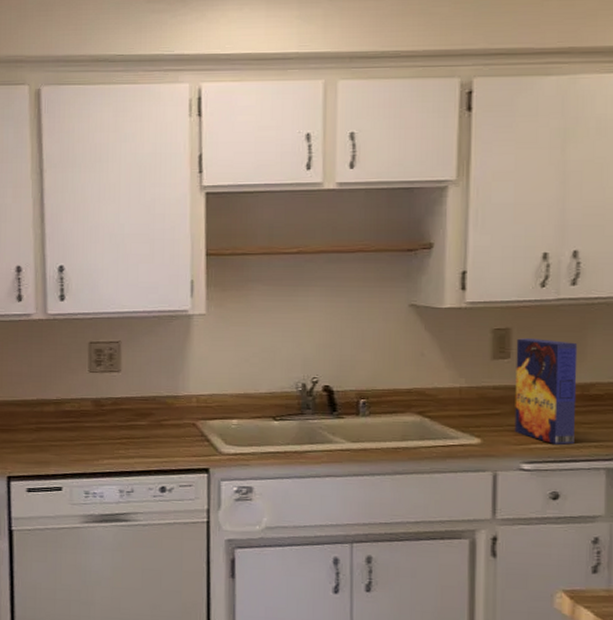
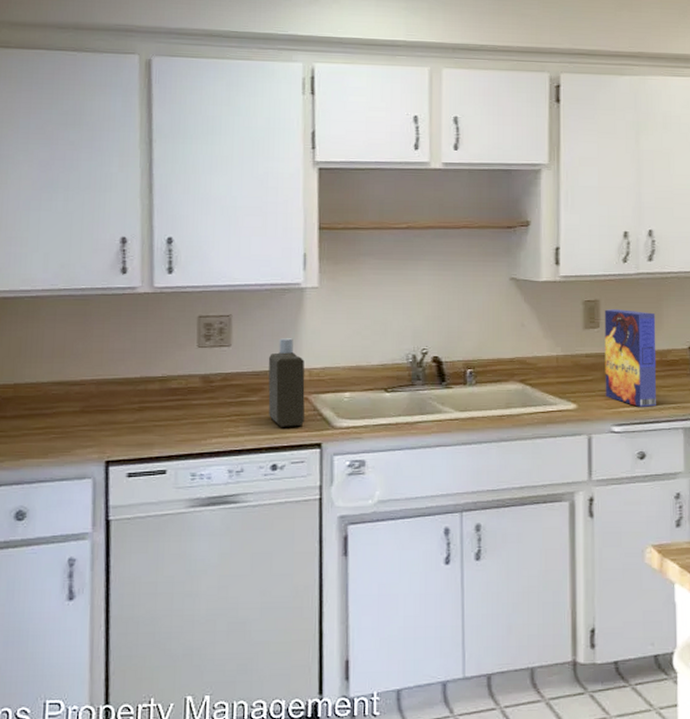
bottle: none [156,364,193,452] -> present [268,338,305,427]

